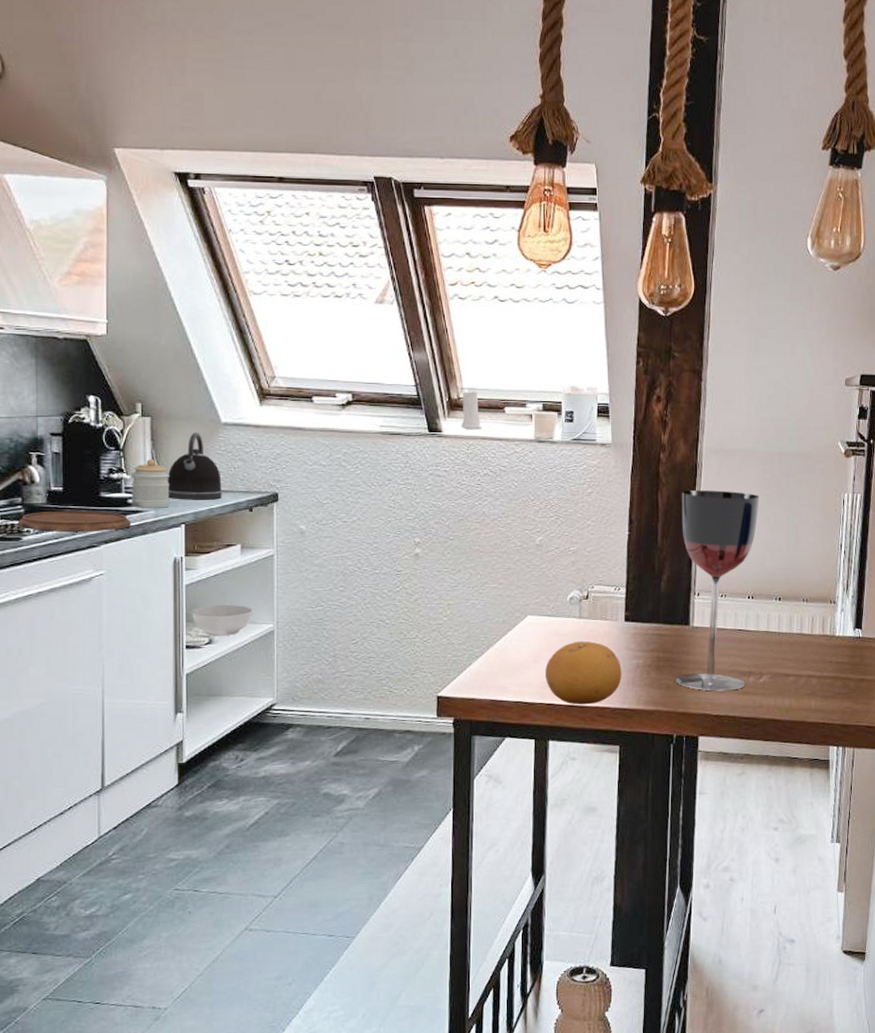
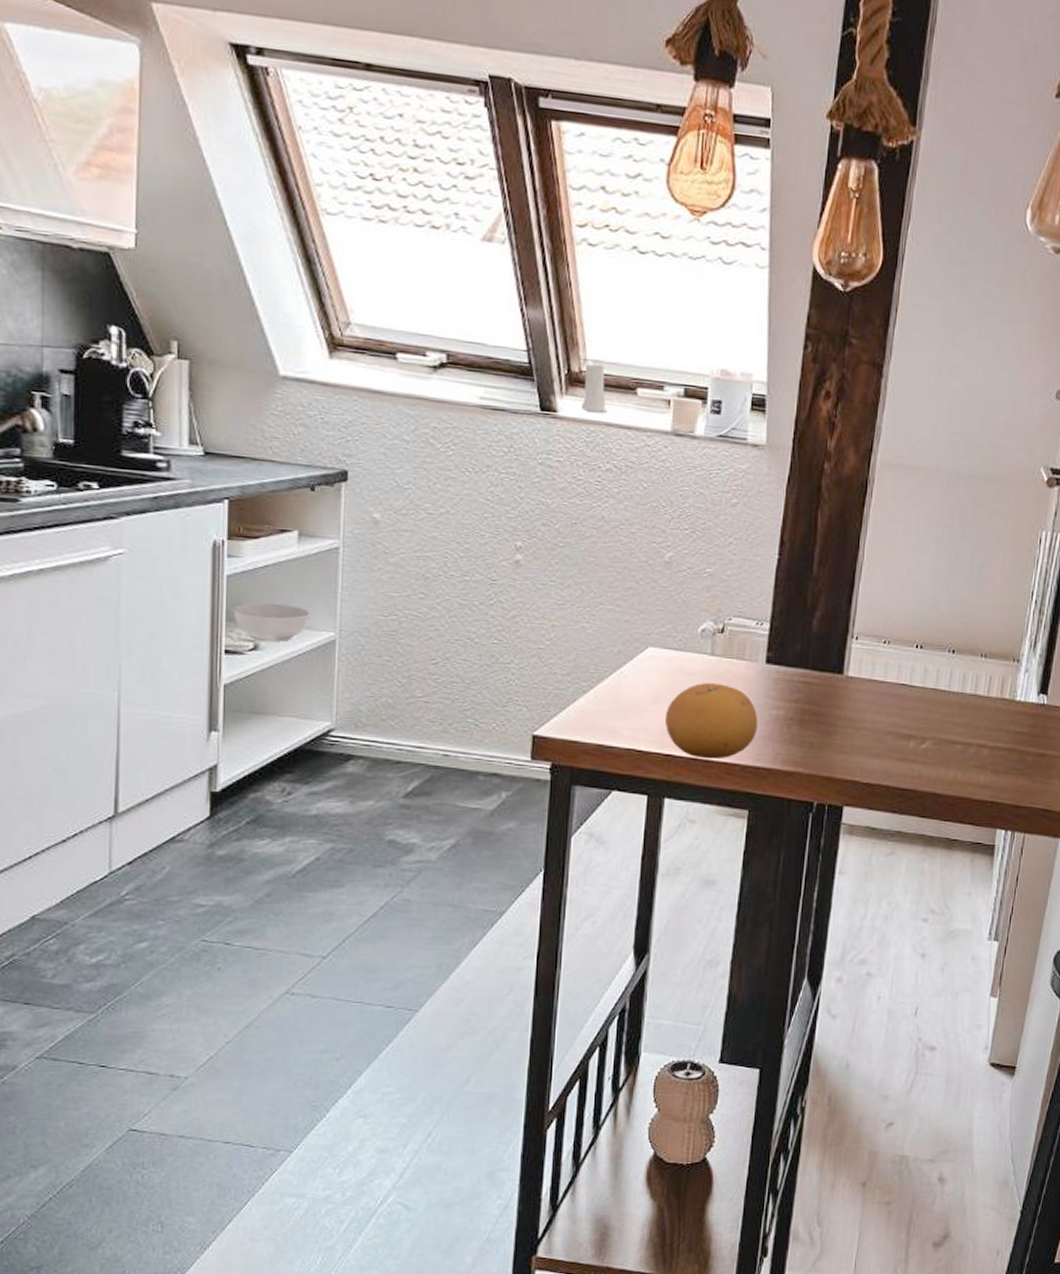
cutting board: present [17,510,131,533] -> none [14,468,160,500]
jar: present [132,459,170,508] -> none [162,414,211,477]
kettle: present [167,432,223,500] -> none [208,384,278,472]
wineglass: present [675,490,759,691] -> none [820,511,940,756]

